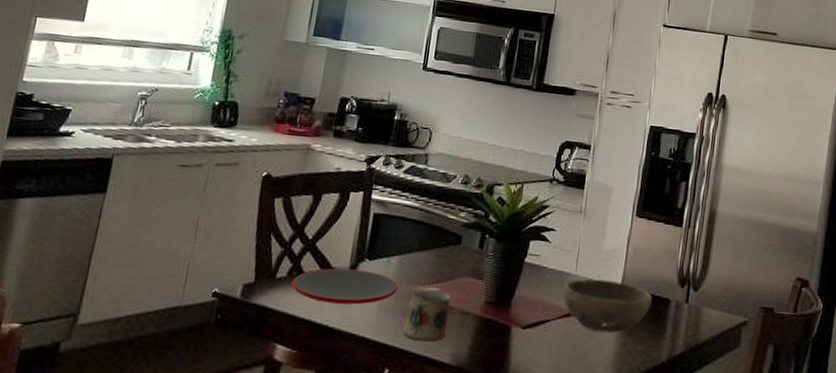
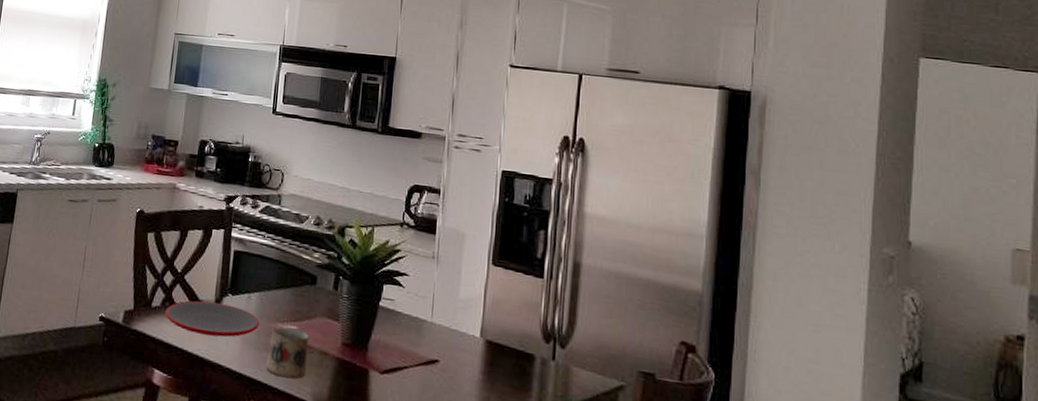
bowl: present [562,278,652,333] -> none [419,326,515,386]

